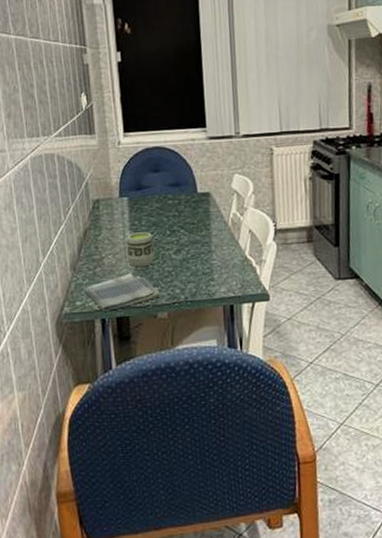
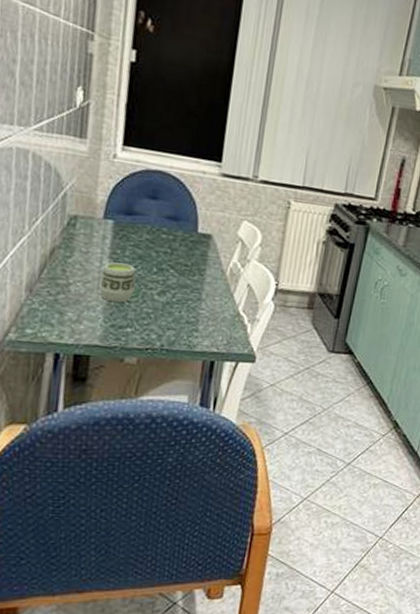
dish towel: present [85,273,160,312] -> none [40,307,132,346]

